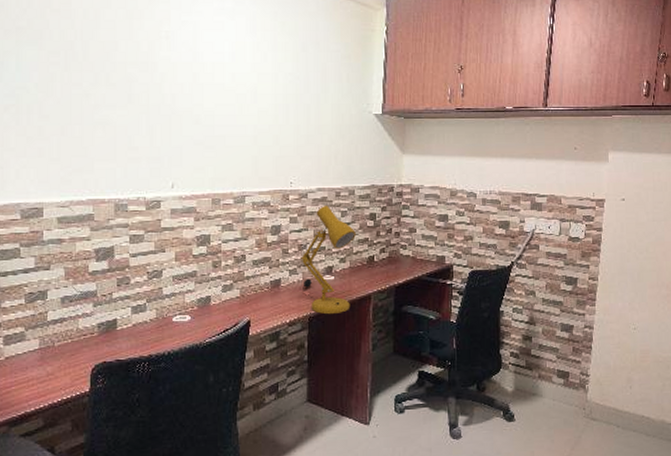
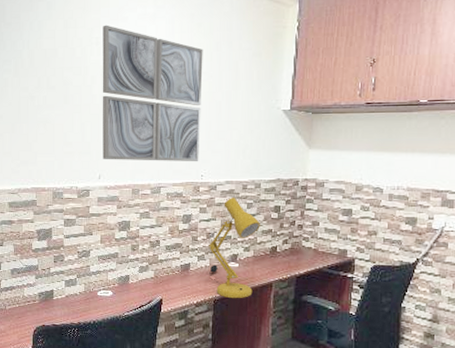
wall art: none [173,18,289,169] -> present [102,25,203,162]

